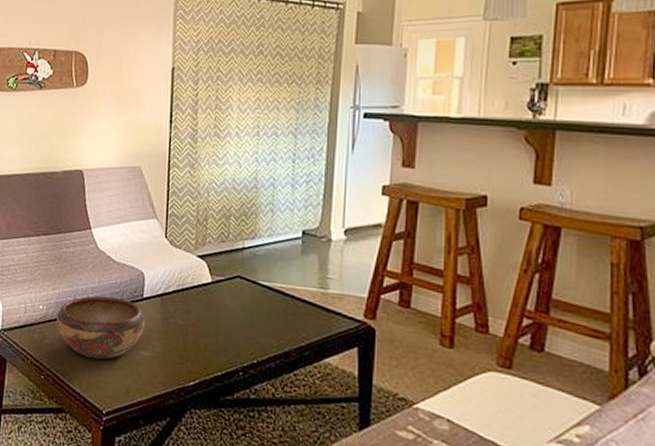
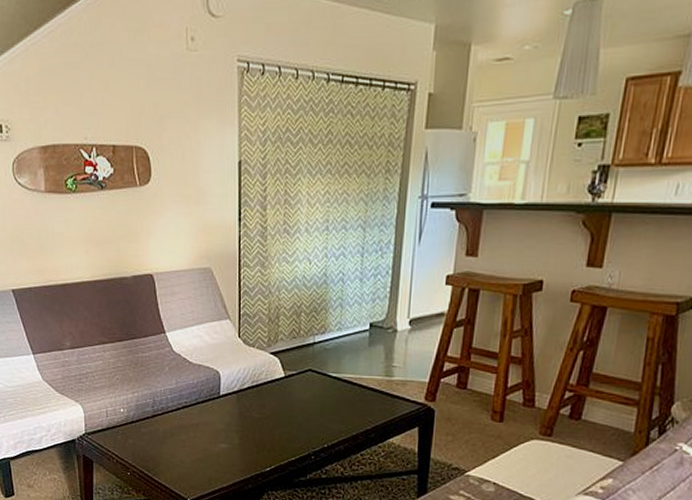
decorative bowl: present [56,295,145,360] -> none [138,396,223,455]

